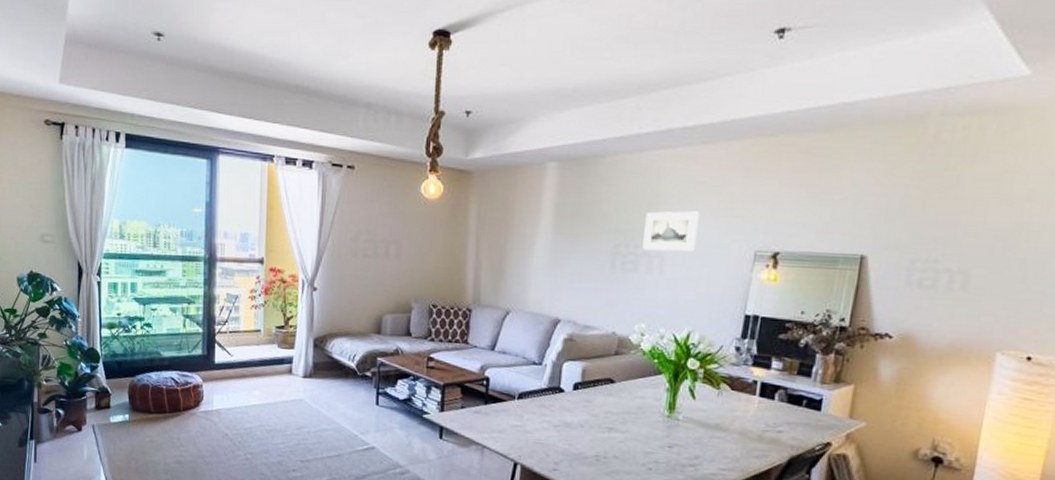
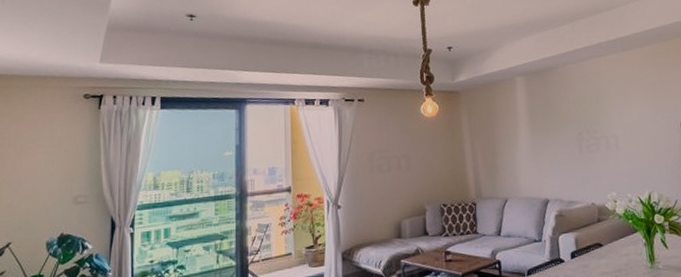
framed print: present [642,211,699,252] -> none [596,99,638,134]

